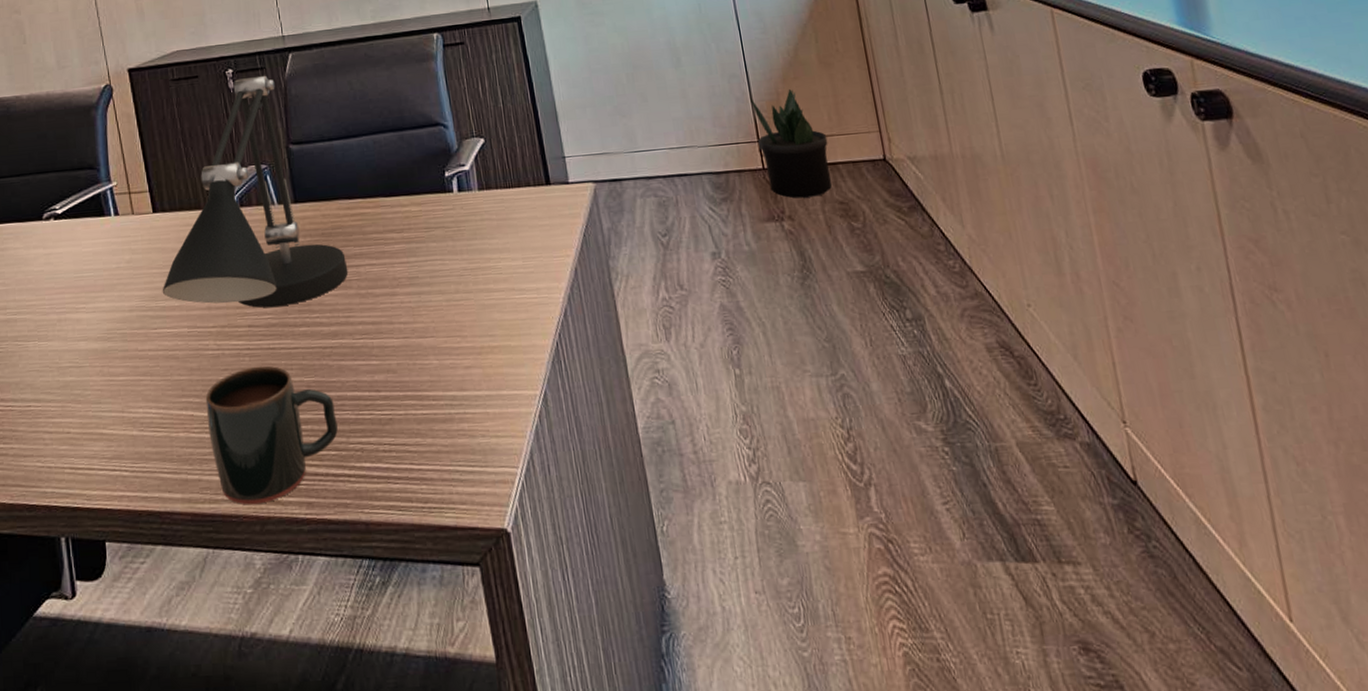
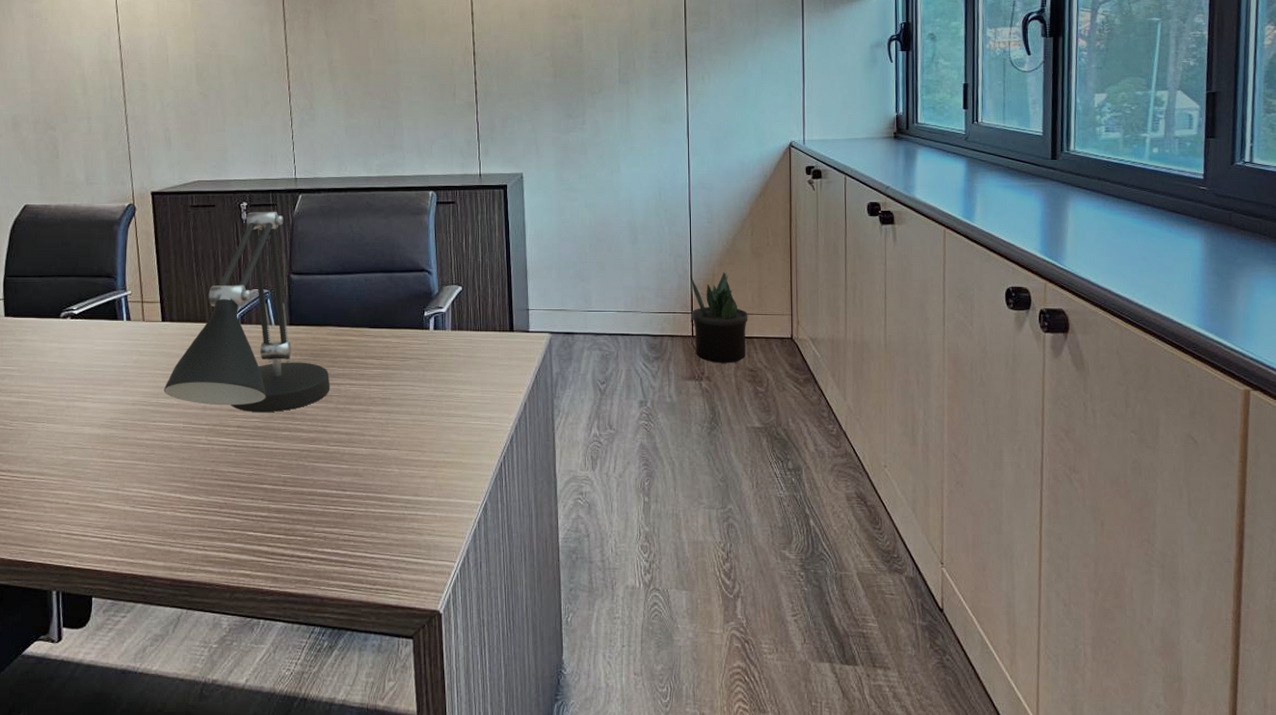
mug: present [205,365,338,505] -> none [192,461,306,576]

